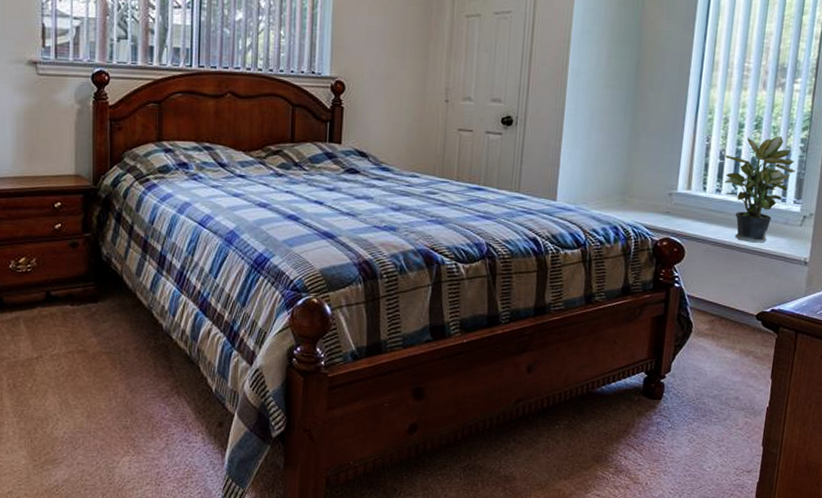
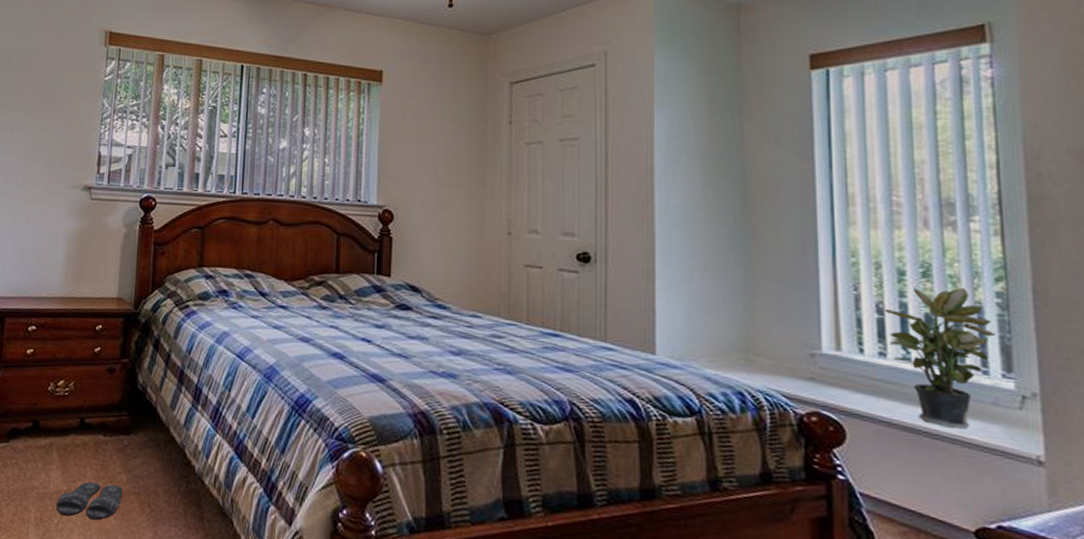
slippers: none [29,347,94,380] -> present [56,481,123,520]

